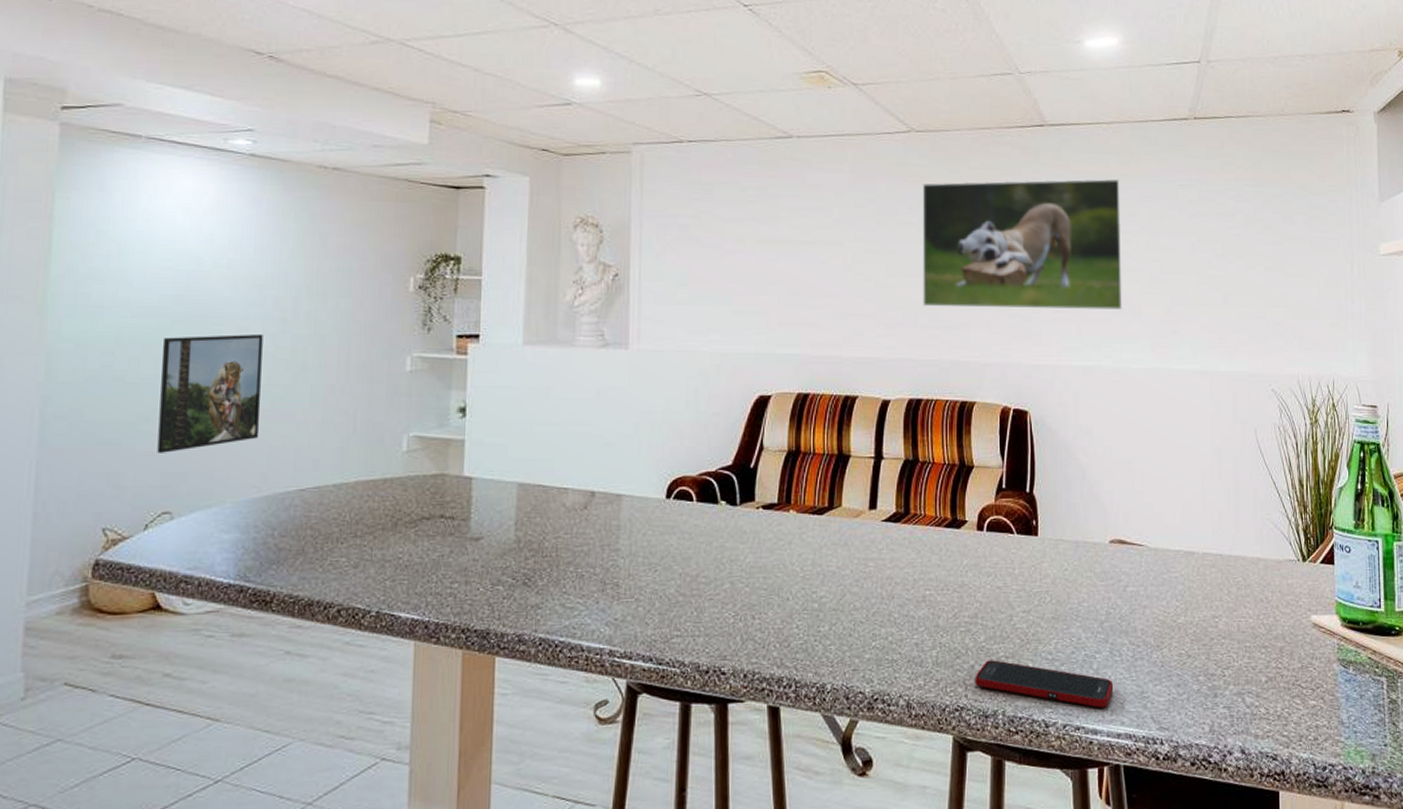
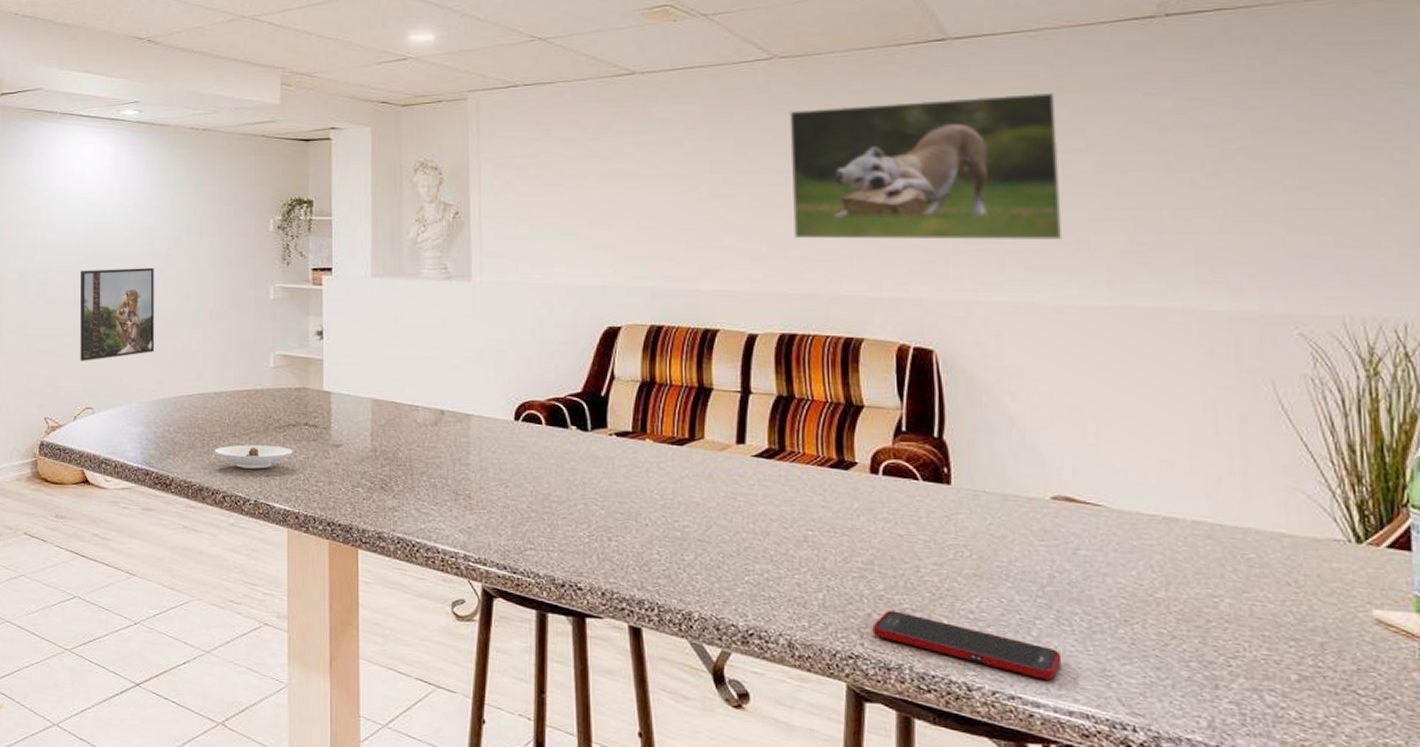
saucer: none [329,545,425,574] -> present [214,444,293,469]

